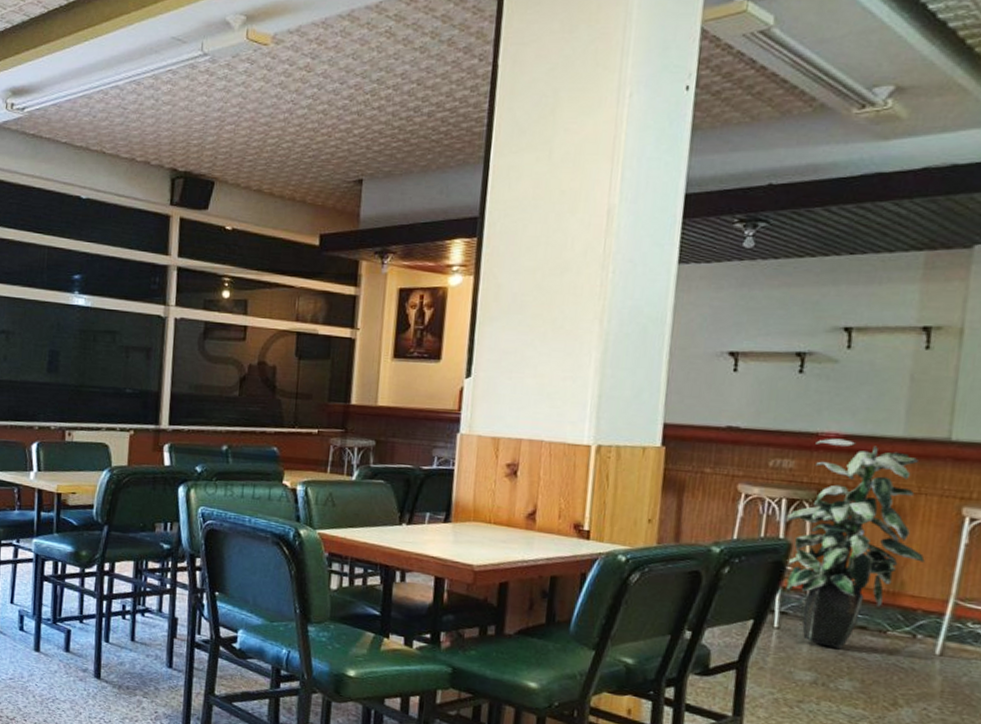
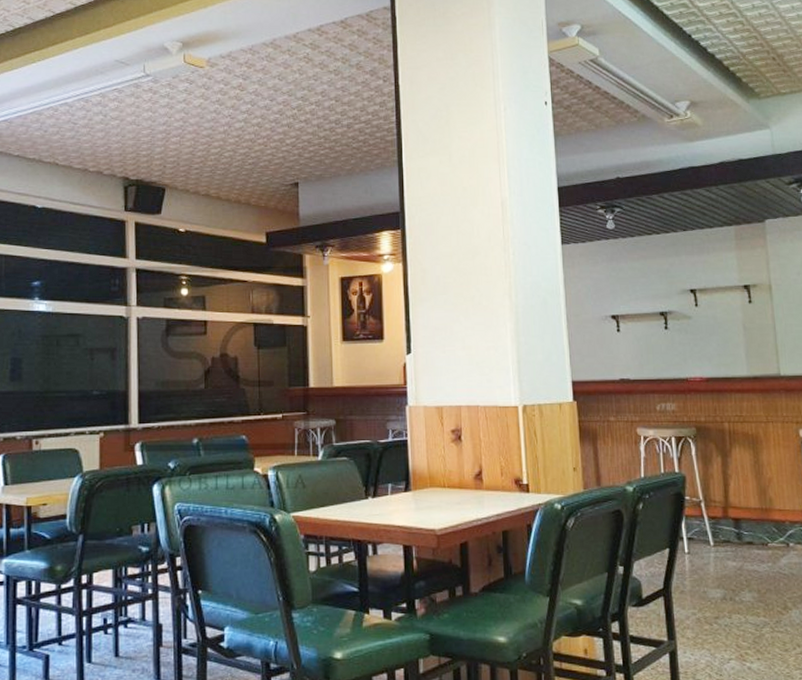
indoor plant: present [785,438,925,650] -> none [677,381,782,565]

